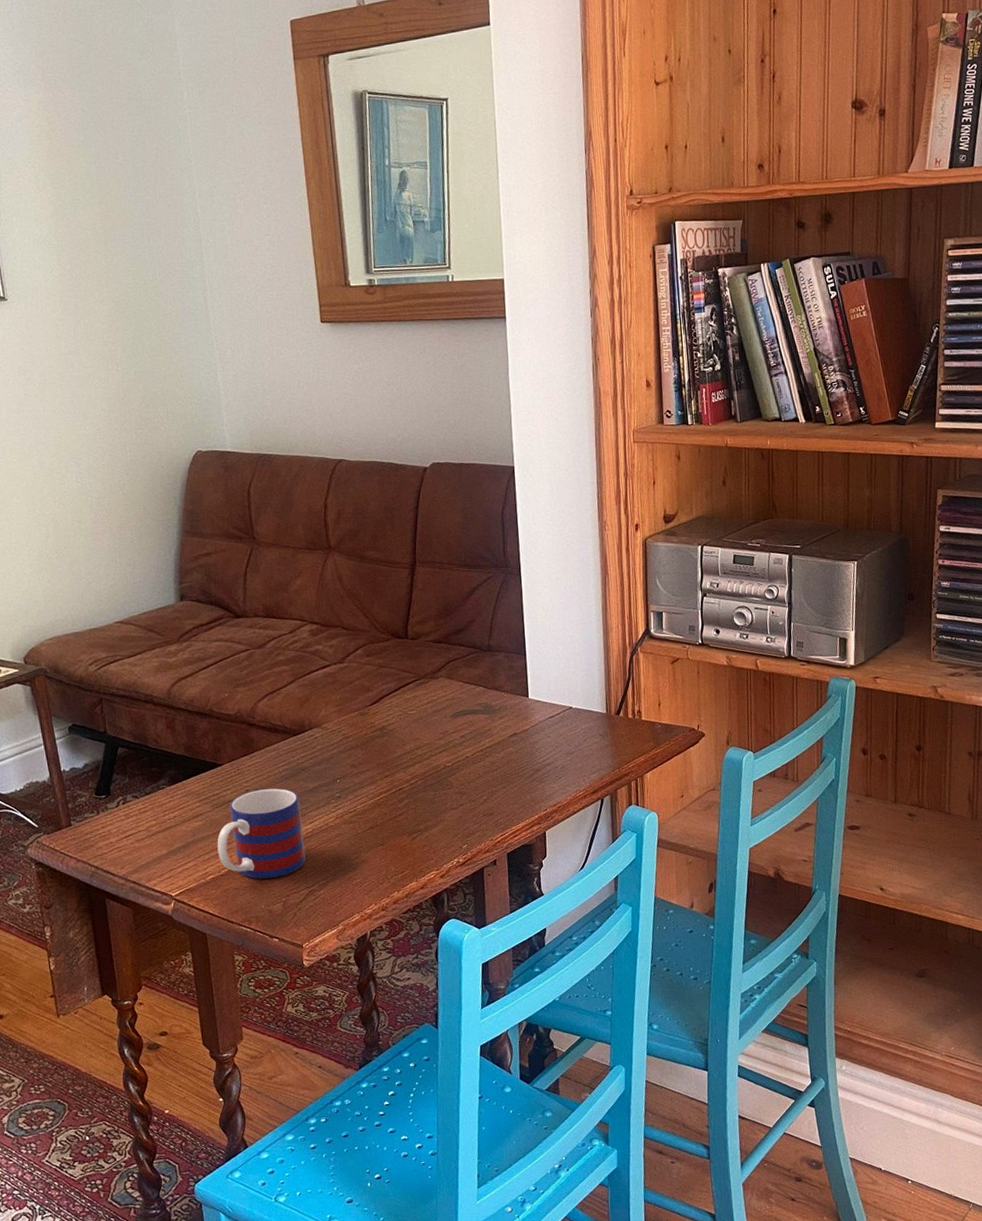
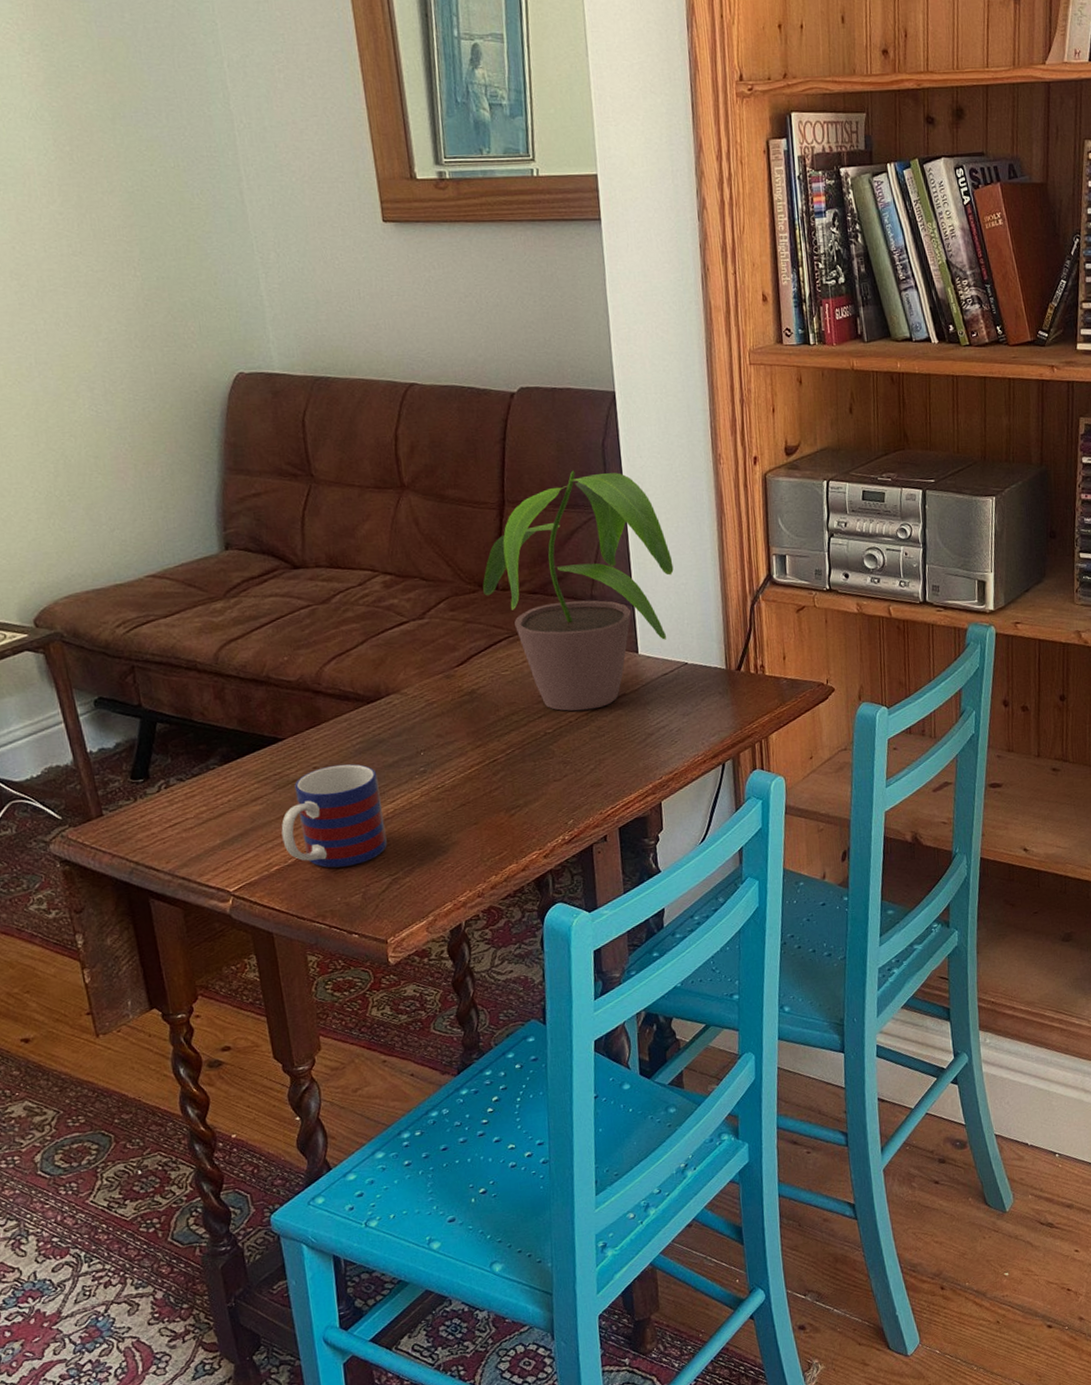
potted plant: none [395,535,562,748] -> present [482,470,674,711]

